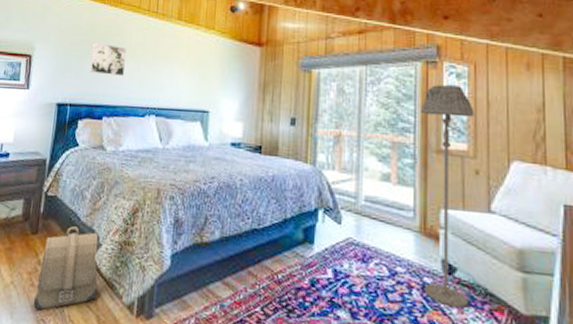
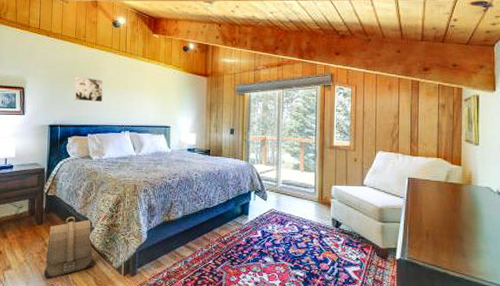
floor lamp: present [421,85,475,309] -> none [320,102,355,248]

